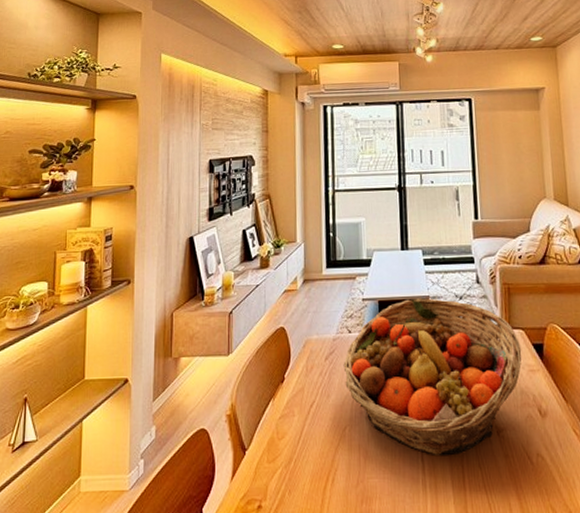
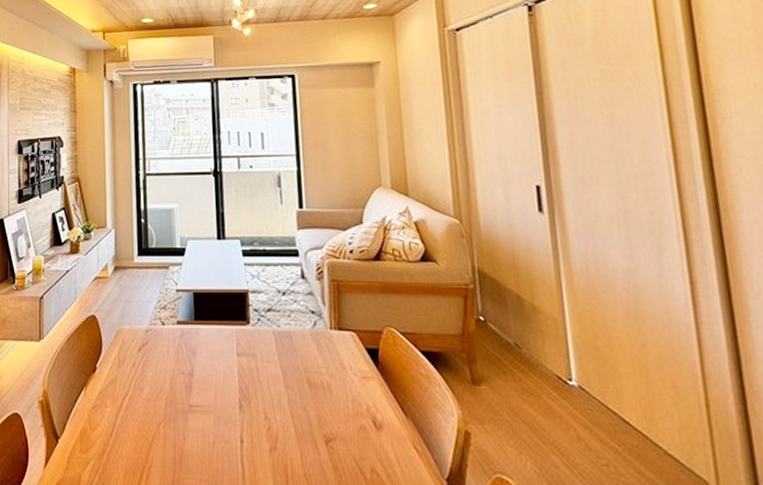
fruit basket: present [343,298,522,456] -> none [157,292,354,463]

